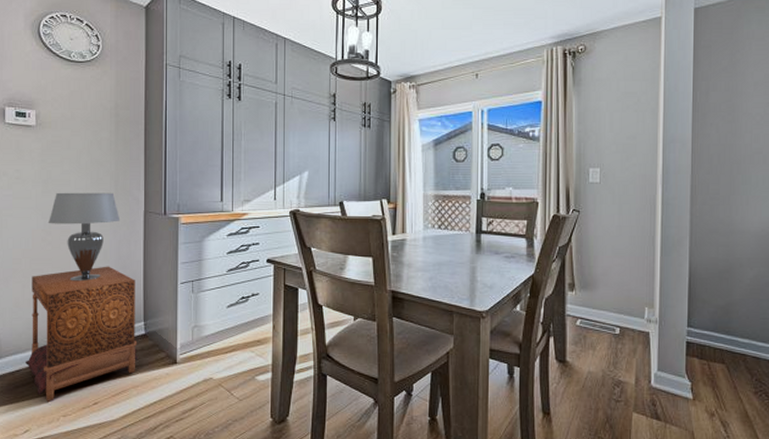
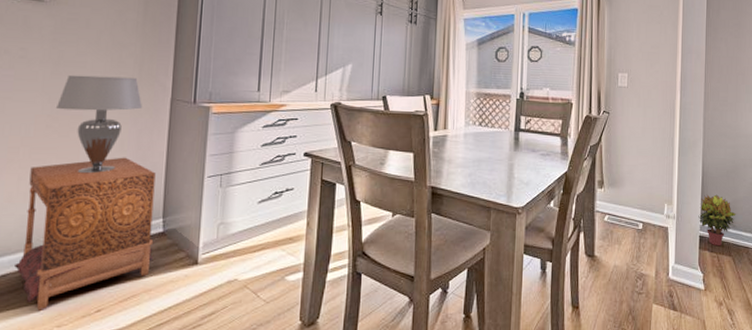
potted plant: none [685,297,731,353] -> present [698,194,736,246]

